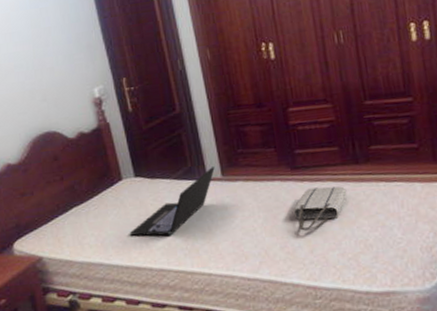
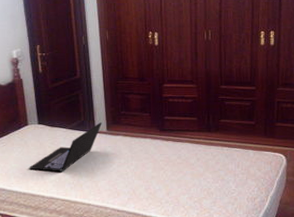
tote bag: present [293,186,347,231] -> none [158,146,199,178]

